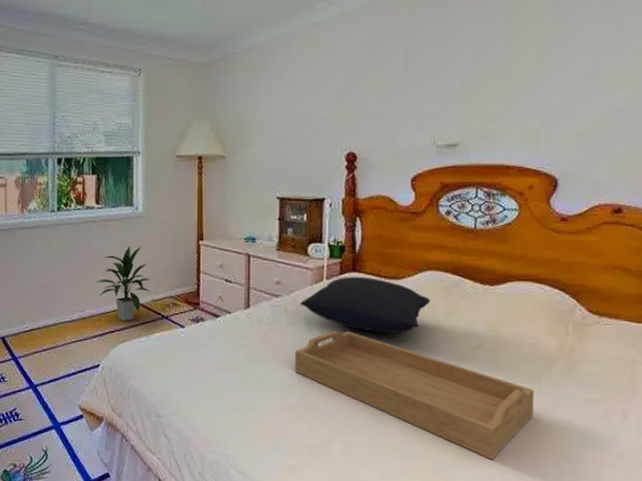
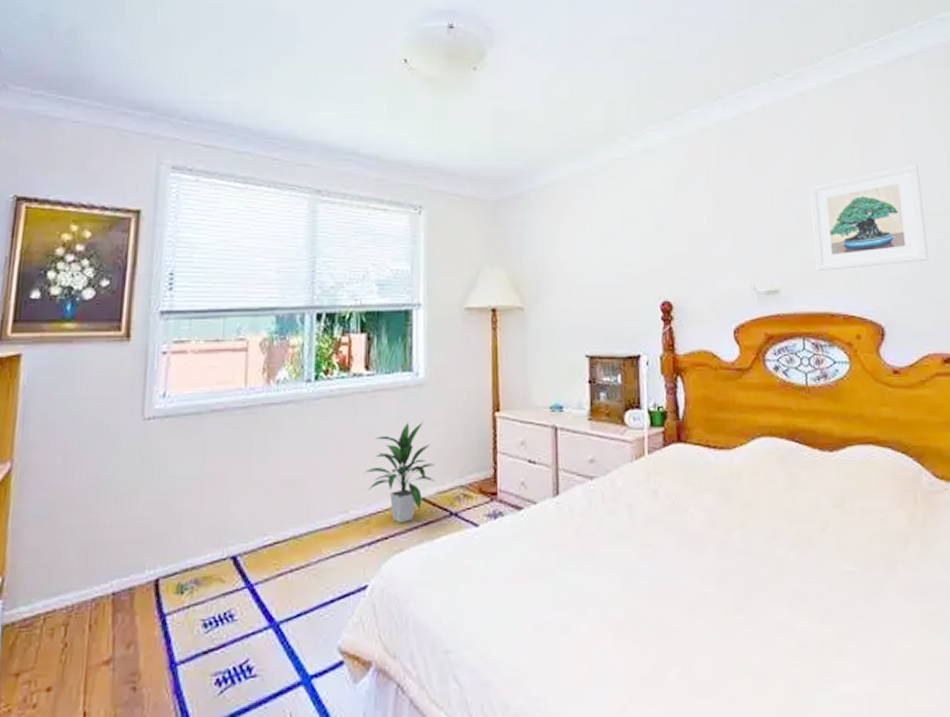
serving tray: present [295,331,534,460] -> none [617,518,894,671]
pillow: present [300,276,431,334] -> none [619,448,768,518]
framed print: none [496,22,616,128] -> present [808,164,929,272]

